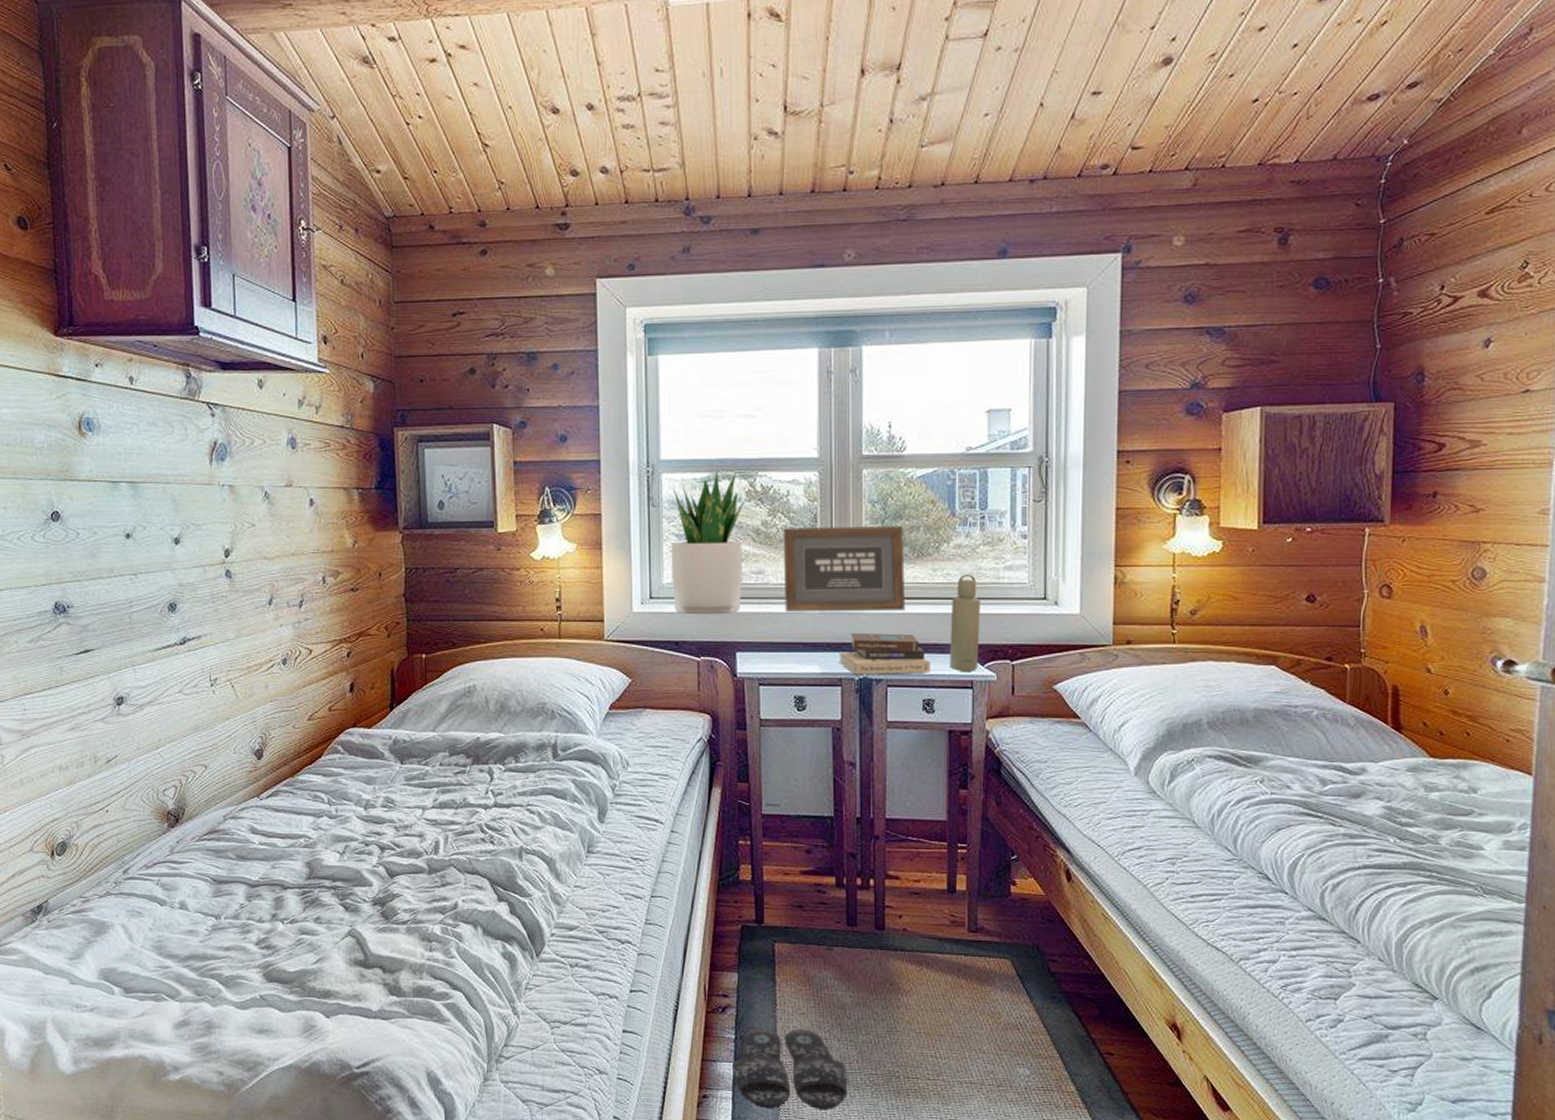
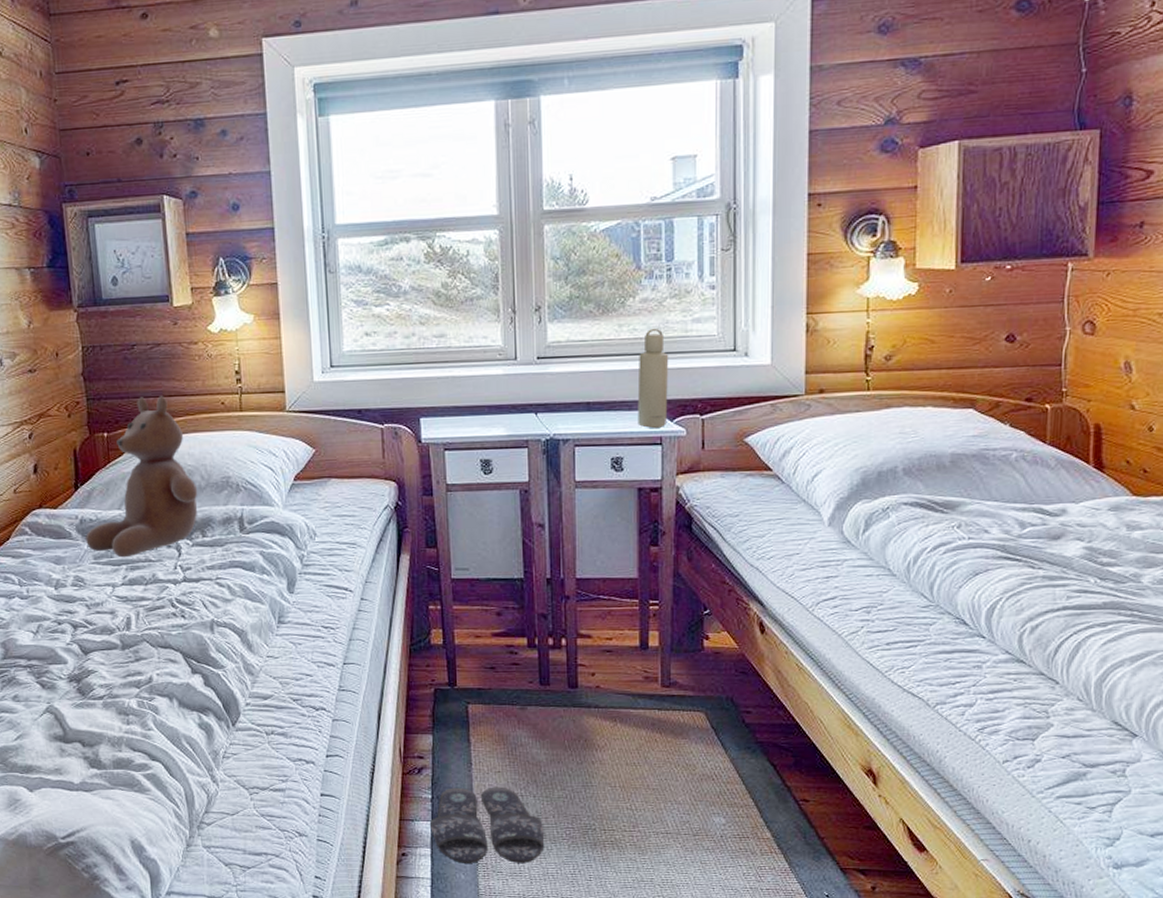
teddy bear: none [398,620,513,781] -> present [86,396,198,558]
planter: present [672,471,745,615] -> none [349,233,424,382]
picture frame: present [783,526,906,613] -> none [464,282,592,376]
books: present [838,633,930,675] -> none [524,392,618,436]

